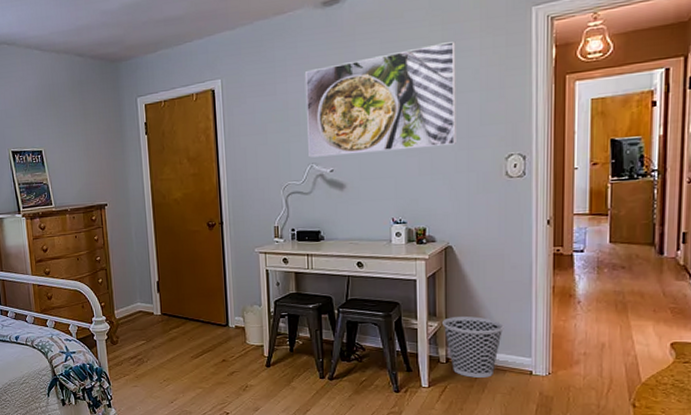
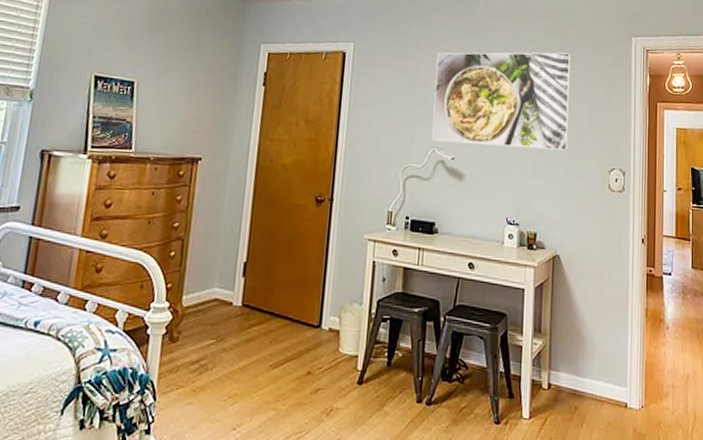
wastebasket: present [442,316,504,378] -> none [546,335,603,409]

